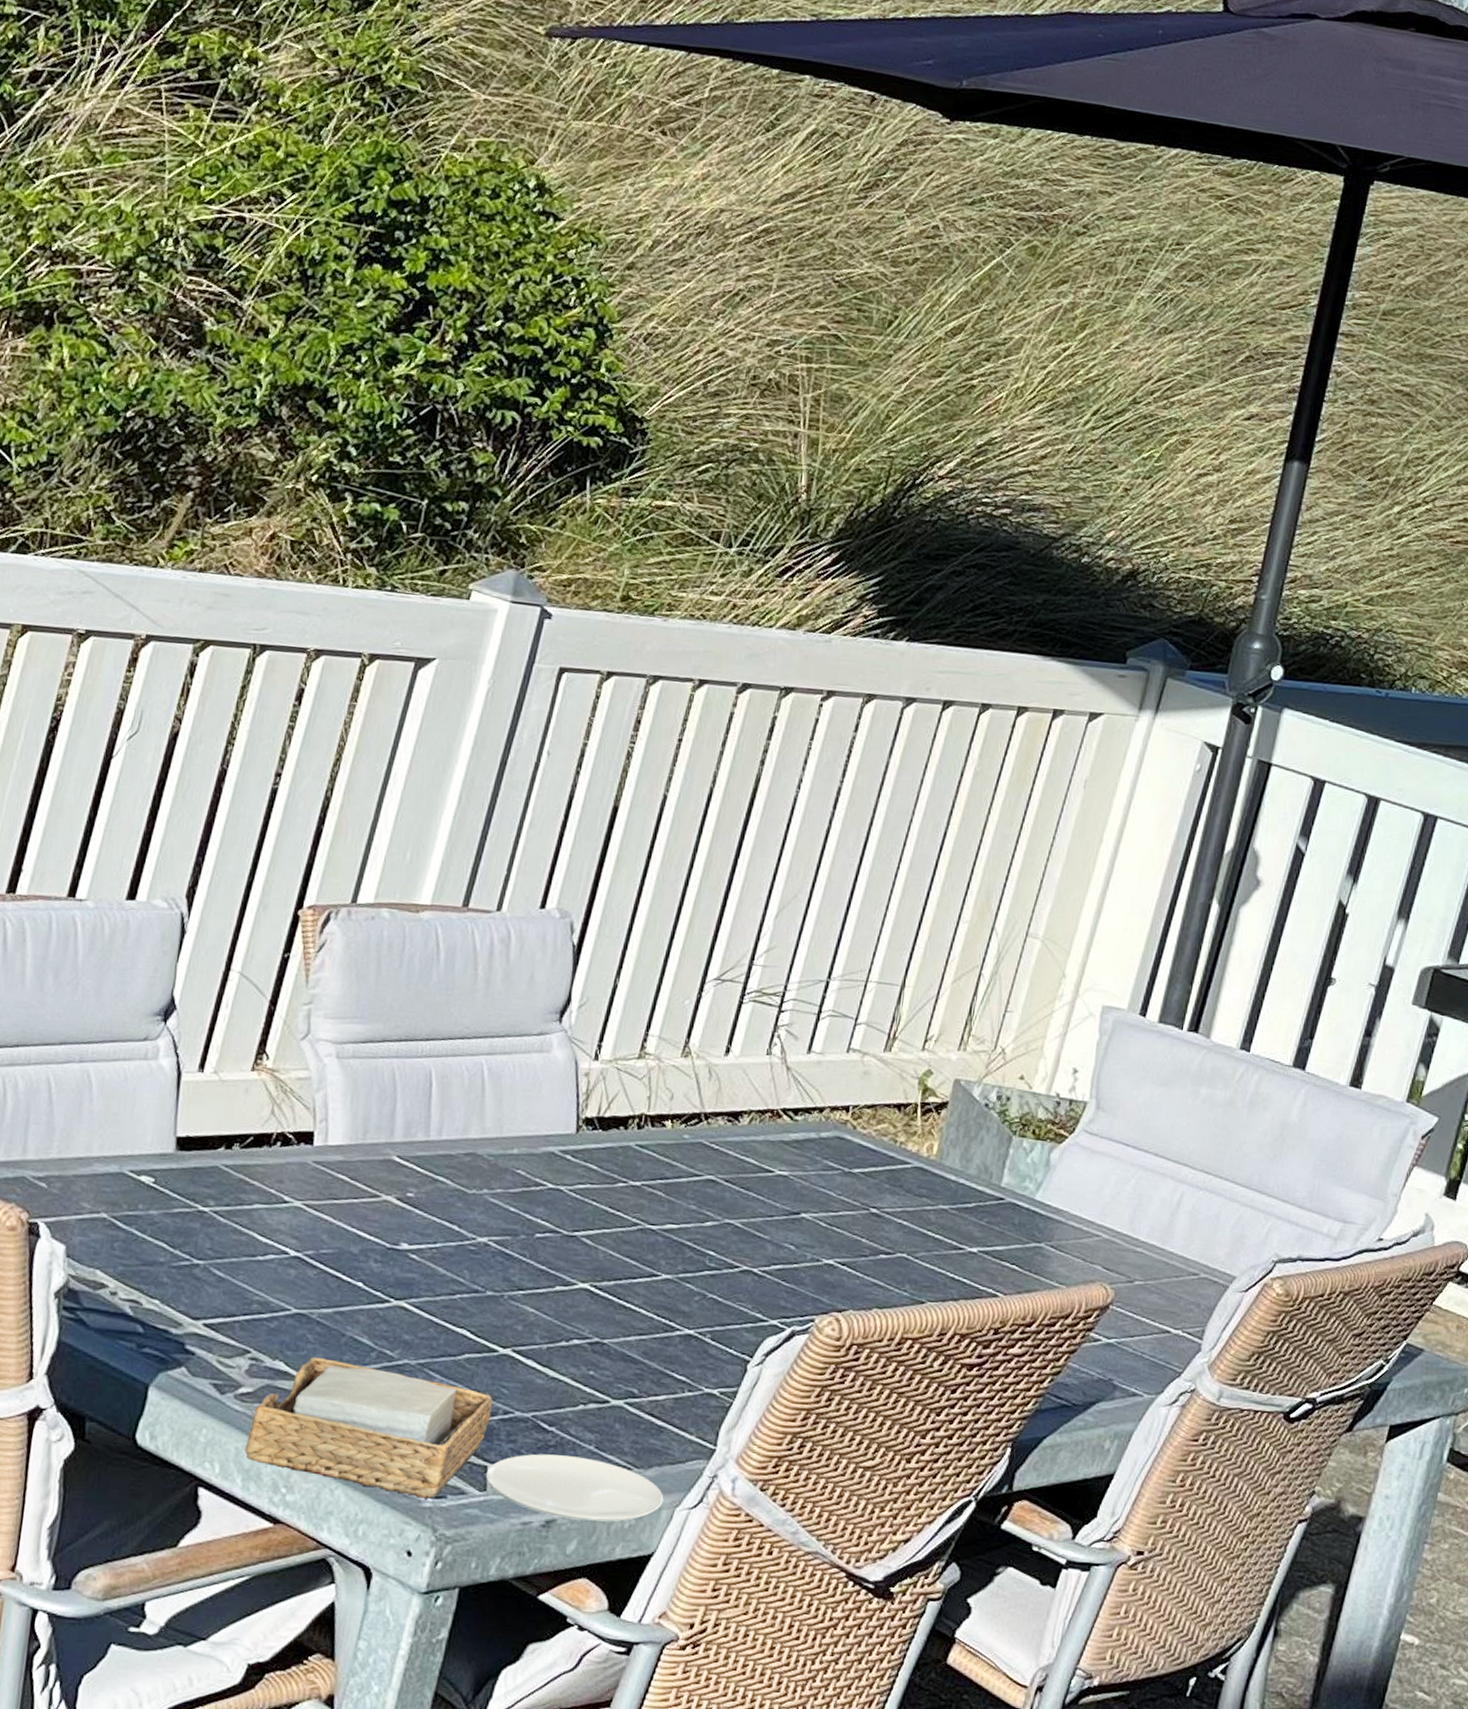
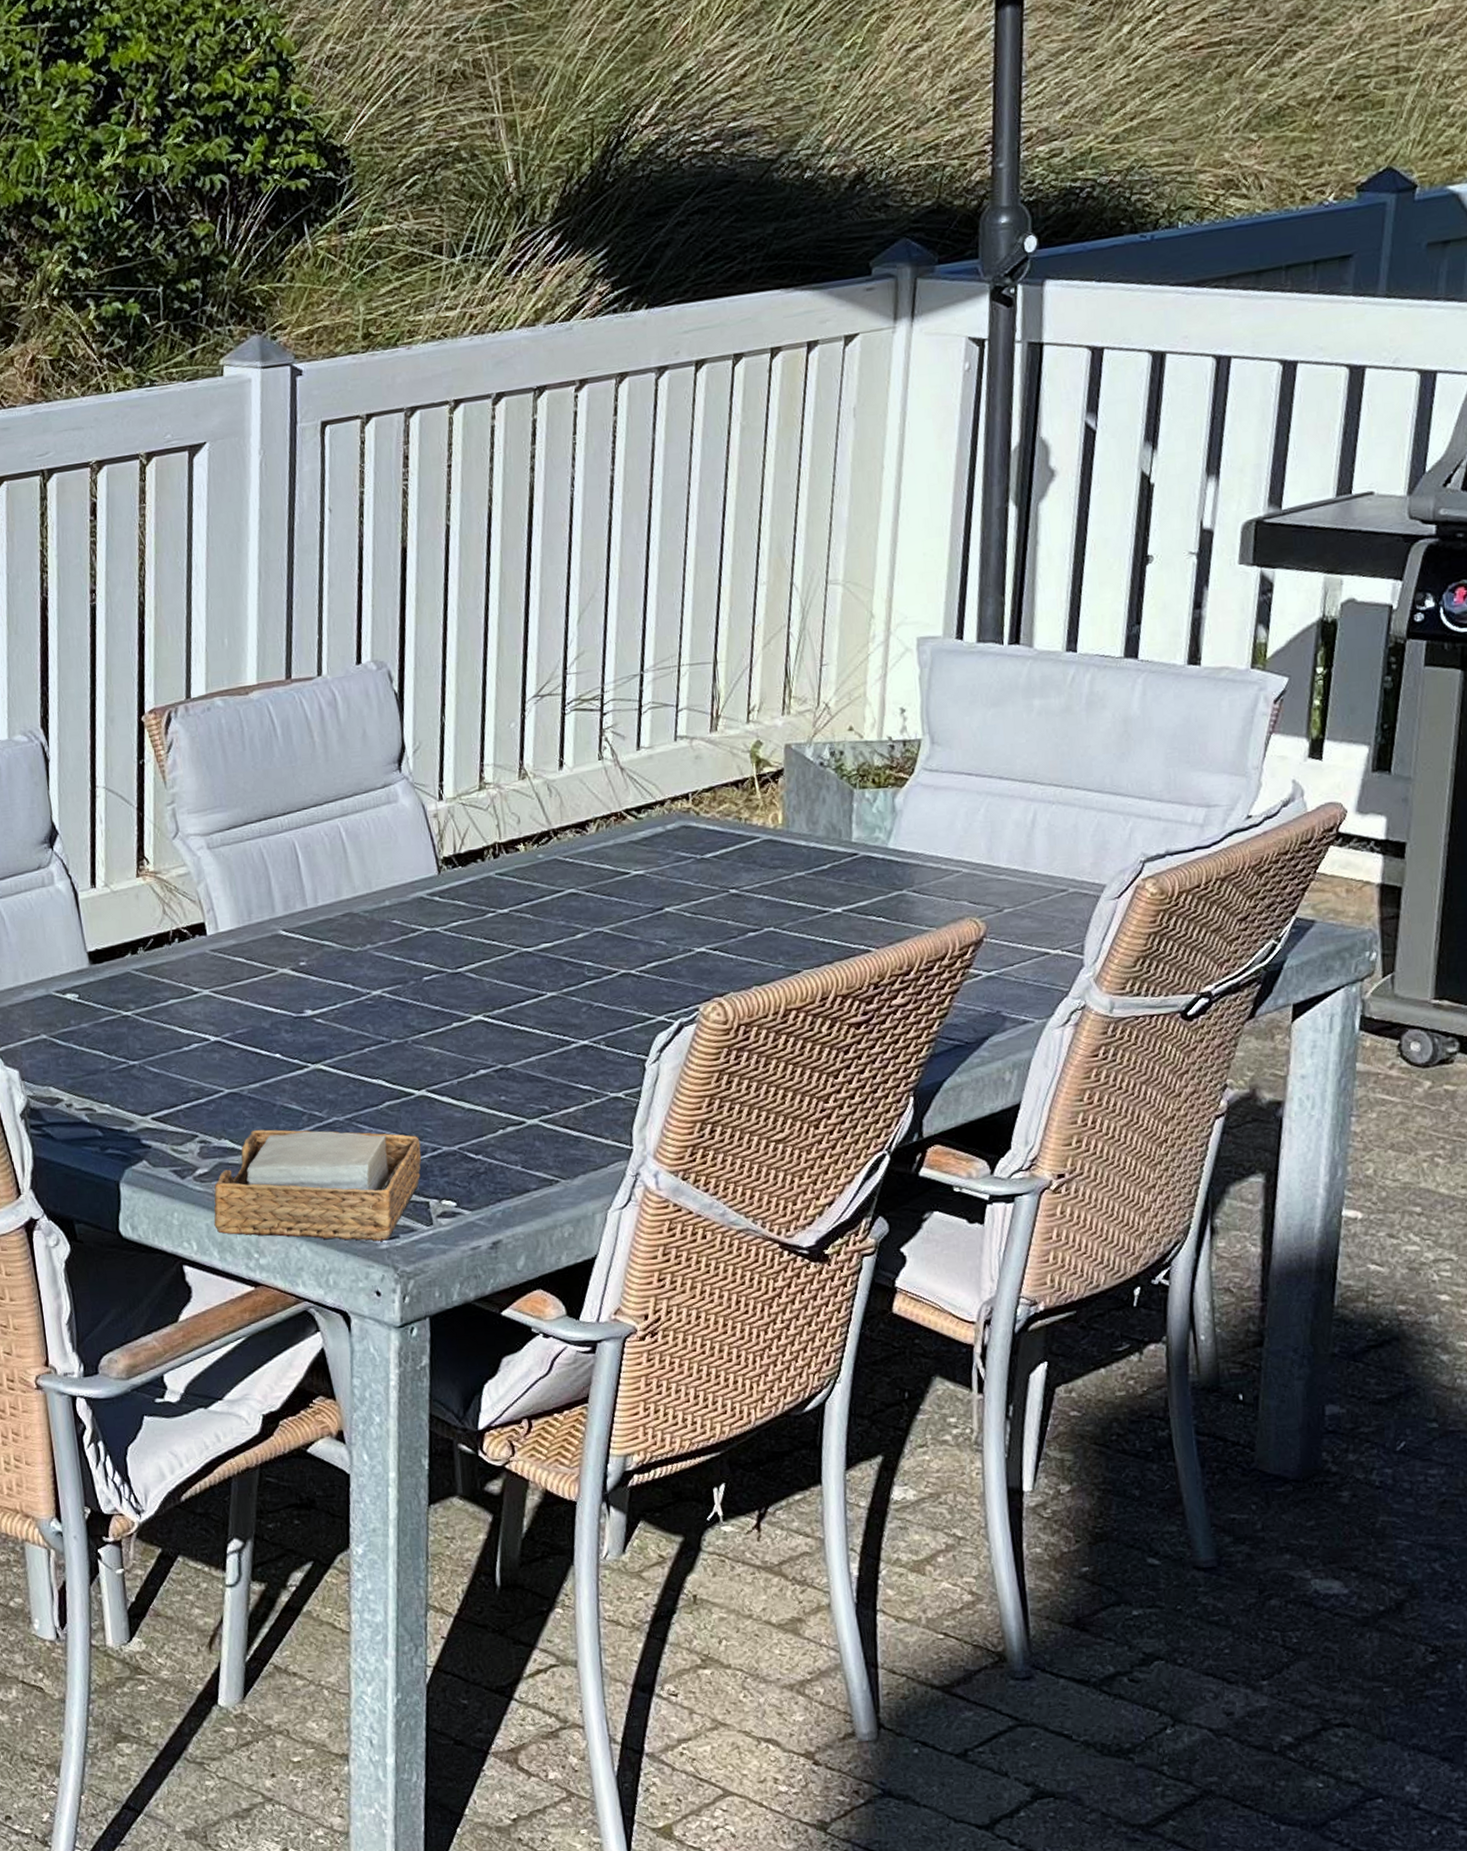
plate: present [486,1454,664,1522] -> none [429,1178,595,1237]

